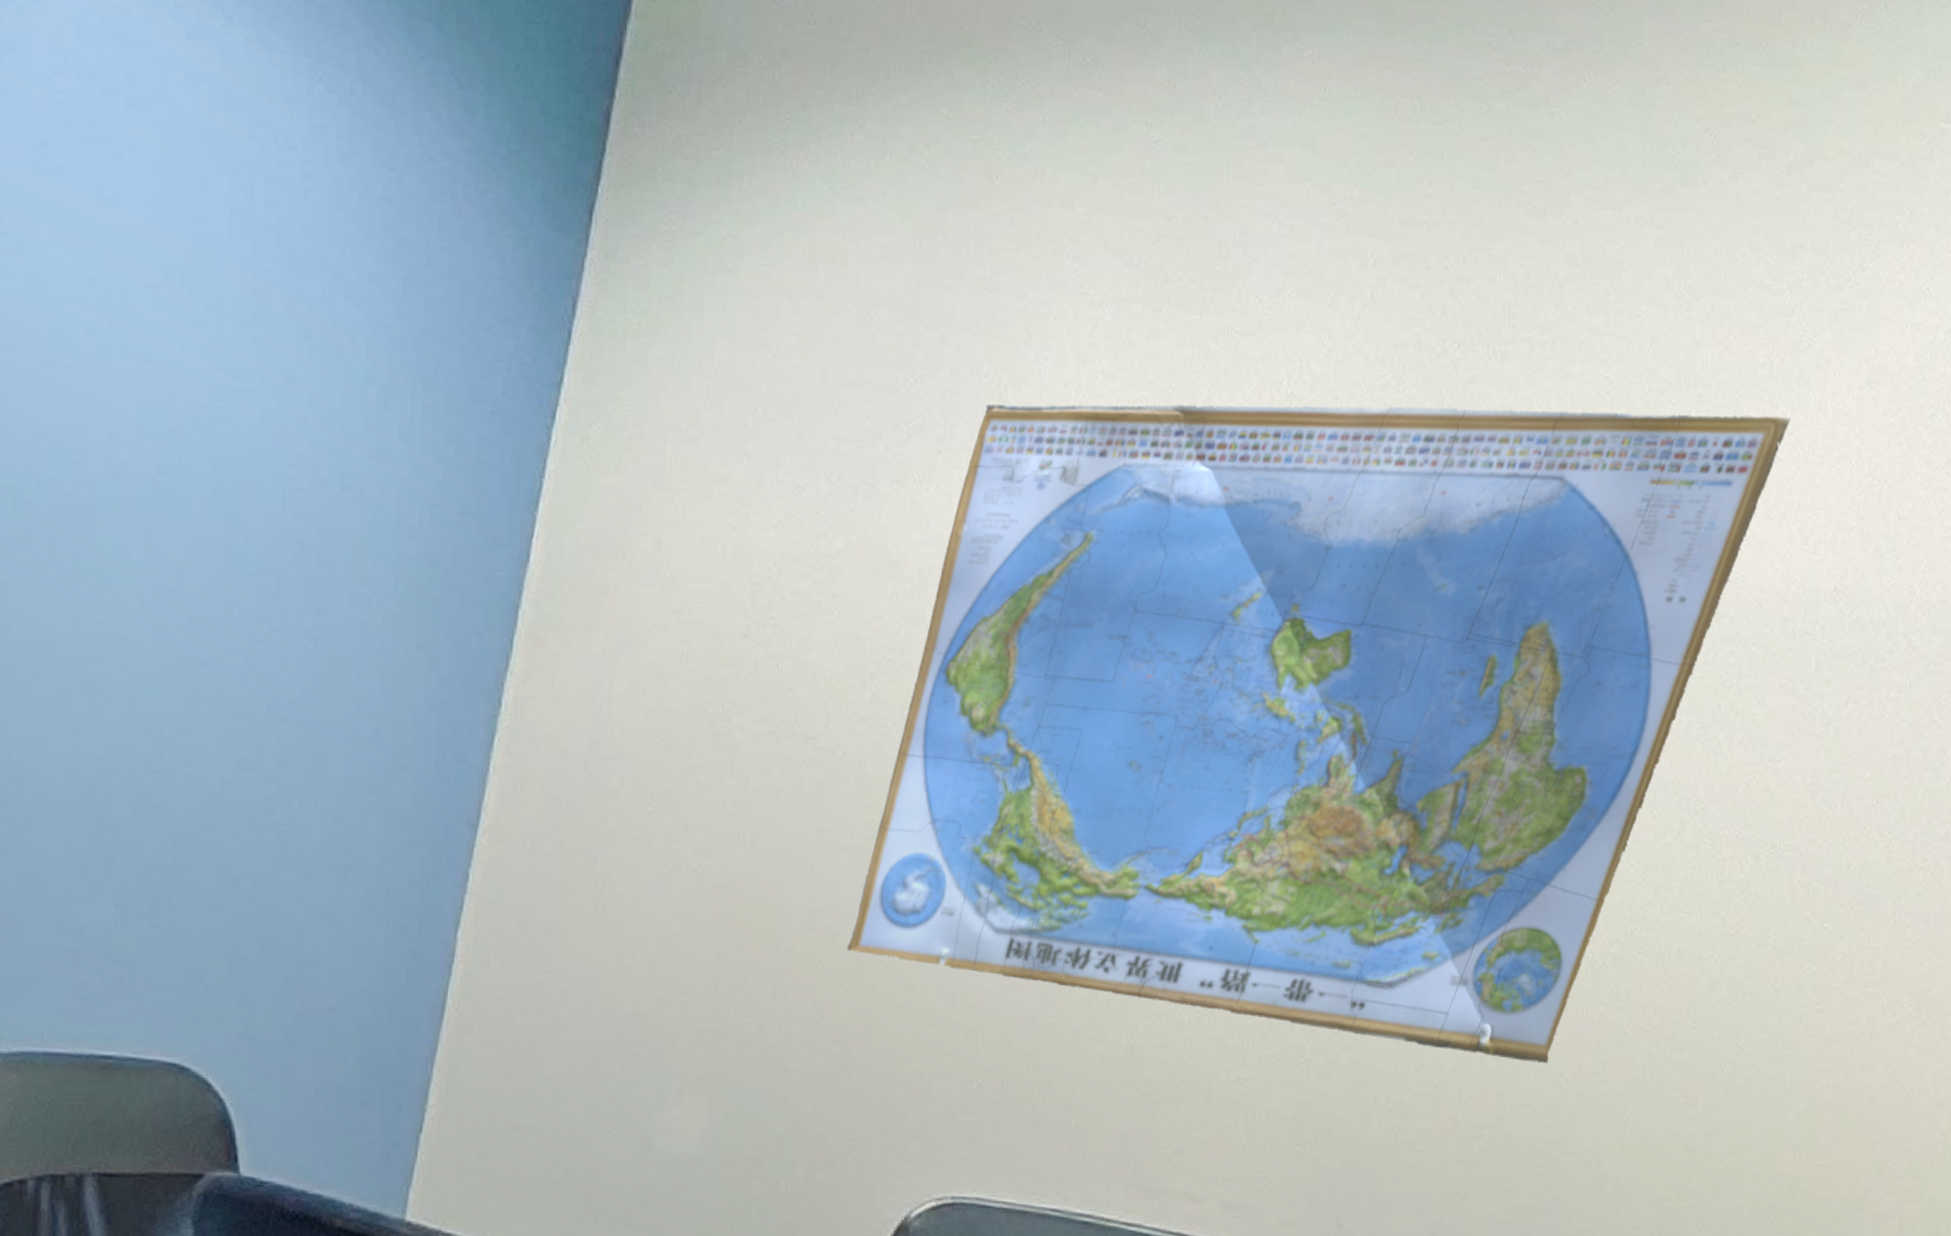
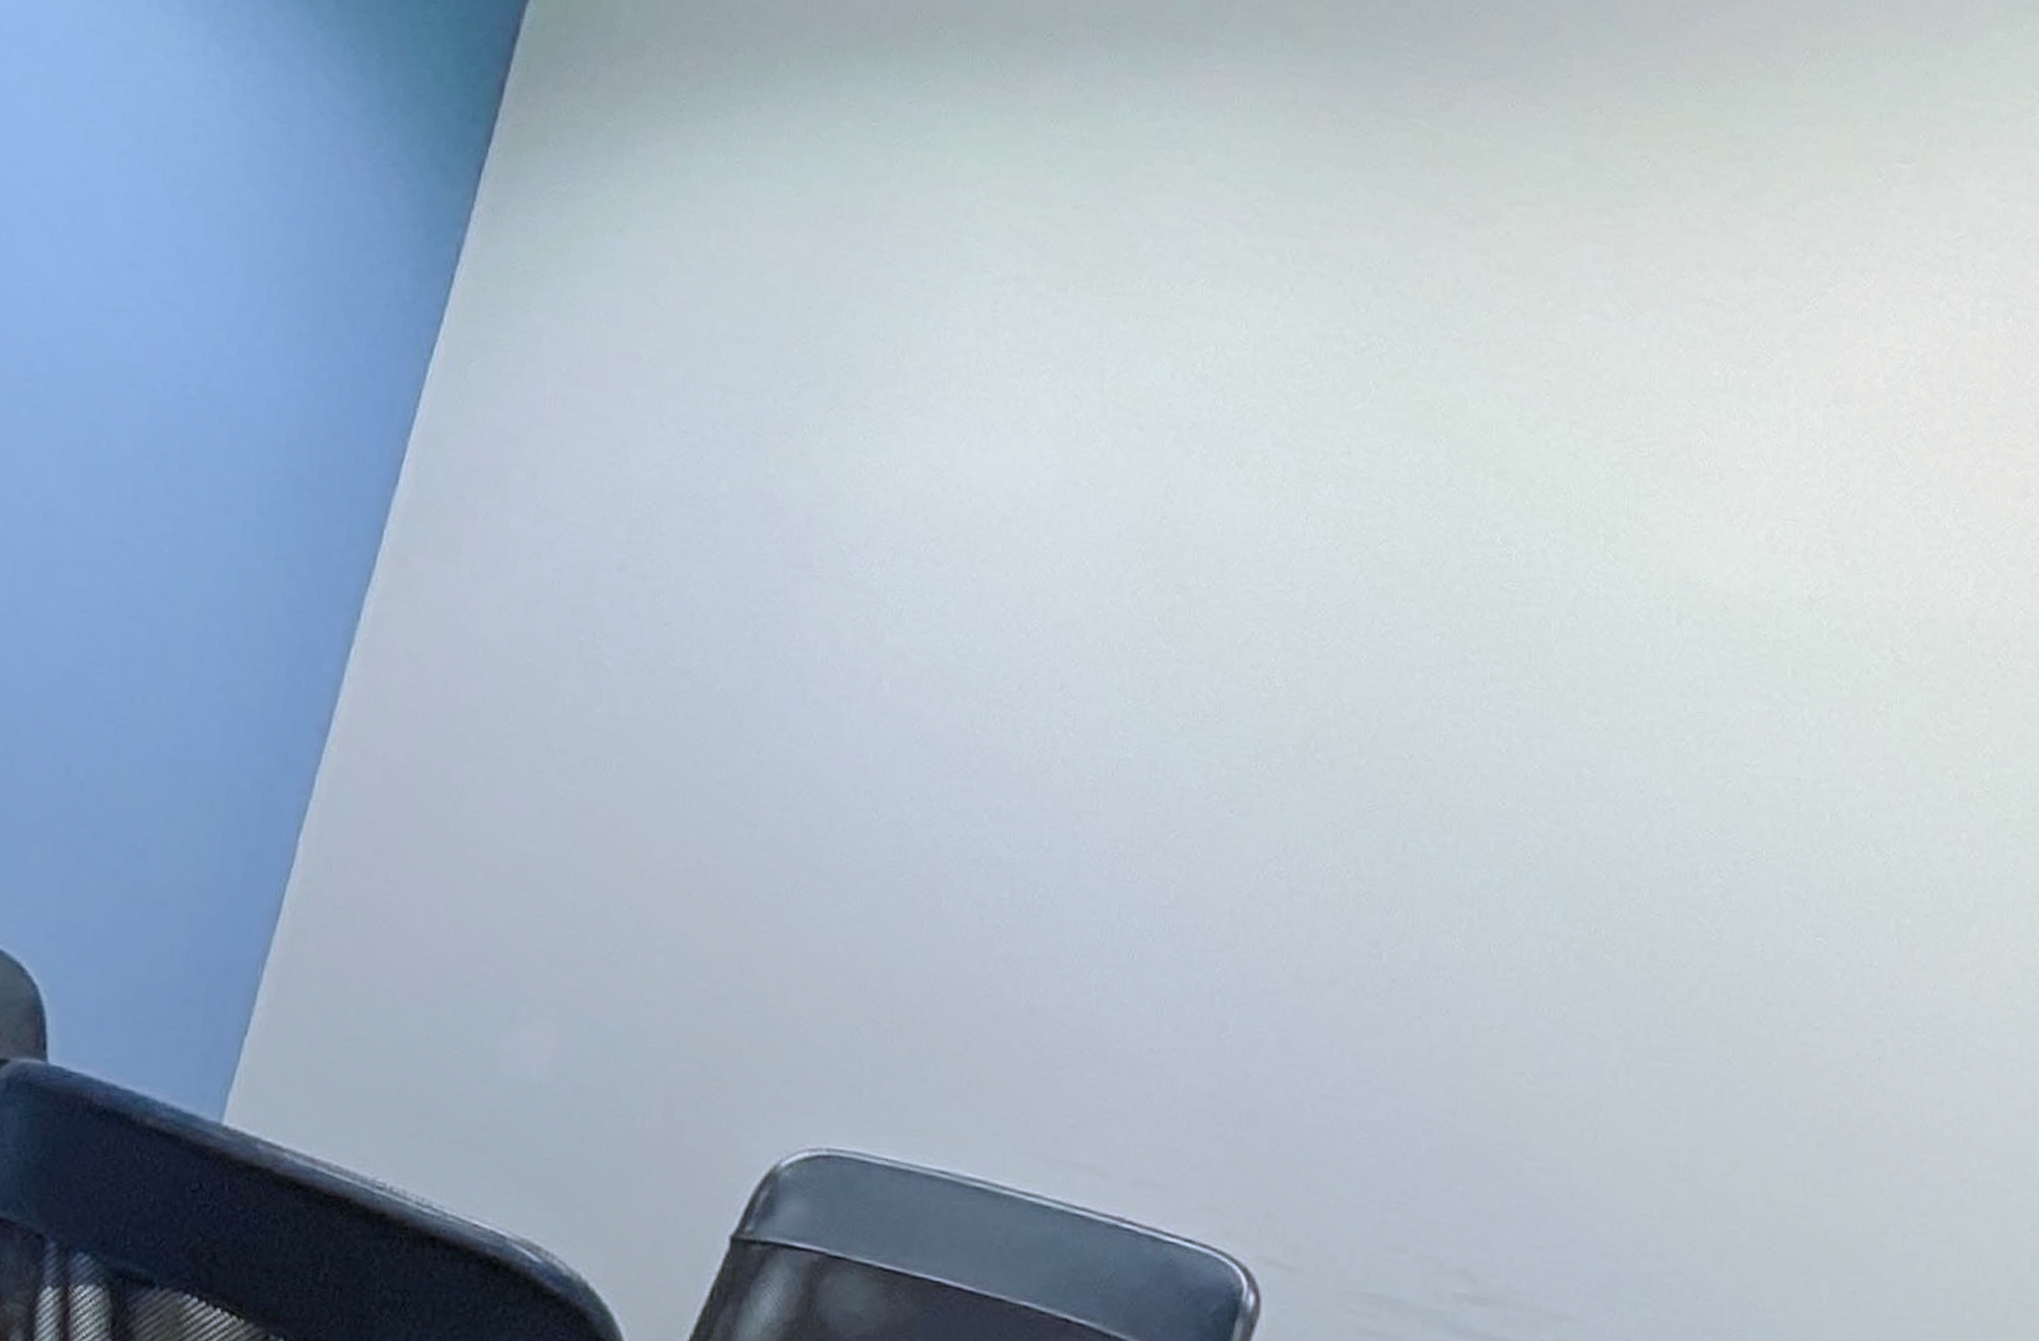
world map: present [846,404,1791,1064] -> none [718,366,1751,1062]

